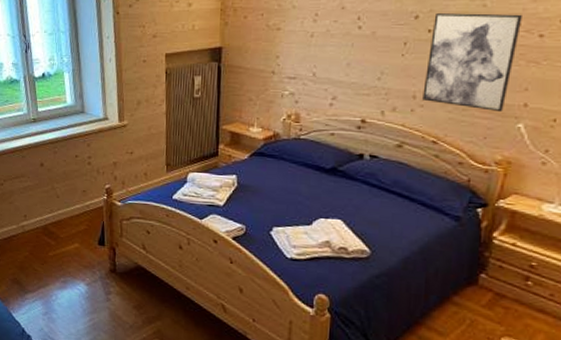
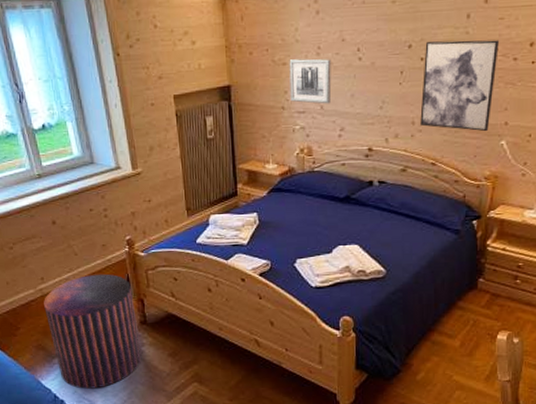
stool: none [24,218,108,330] -> present [44,274,142,389]
wall art: none [281,25,328,72] -> present [289,58,332,104]

